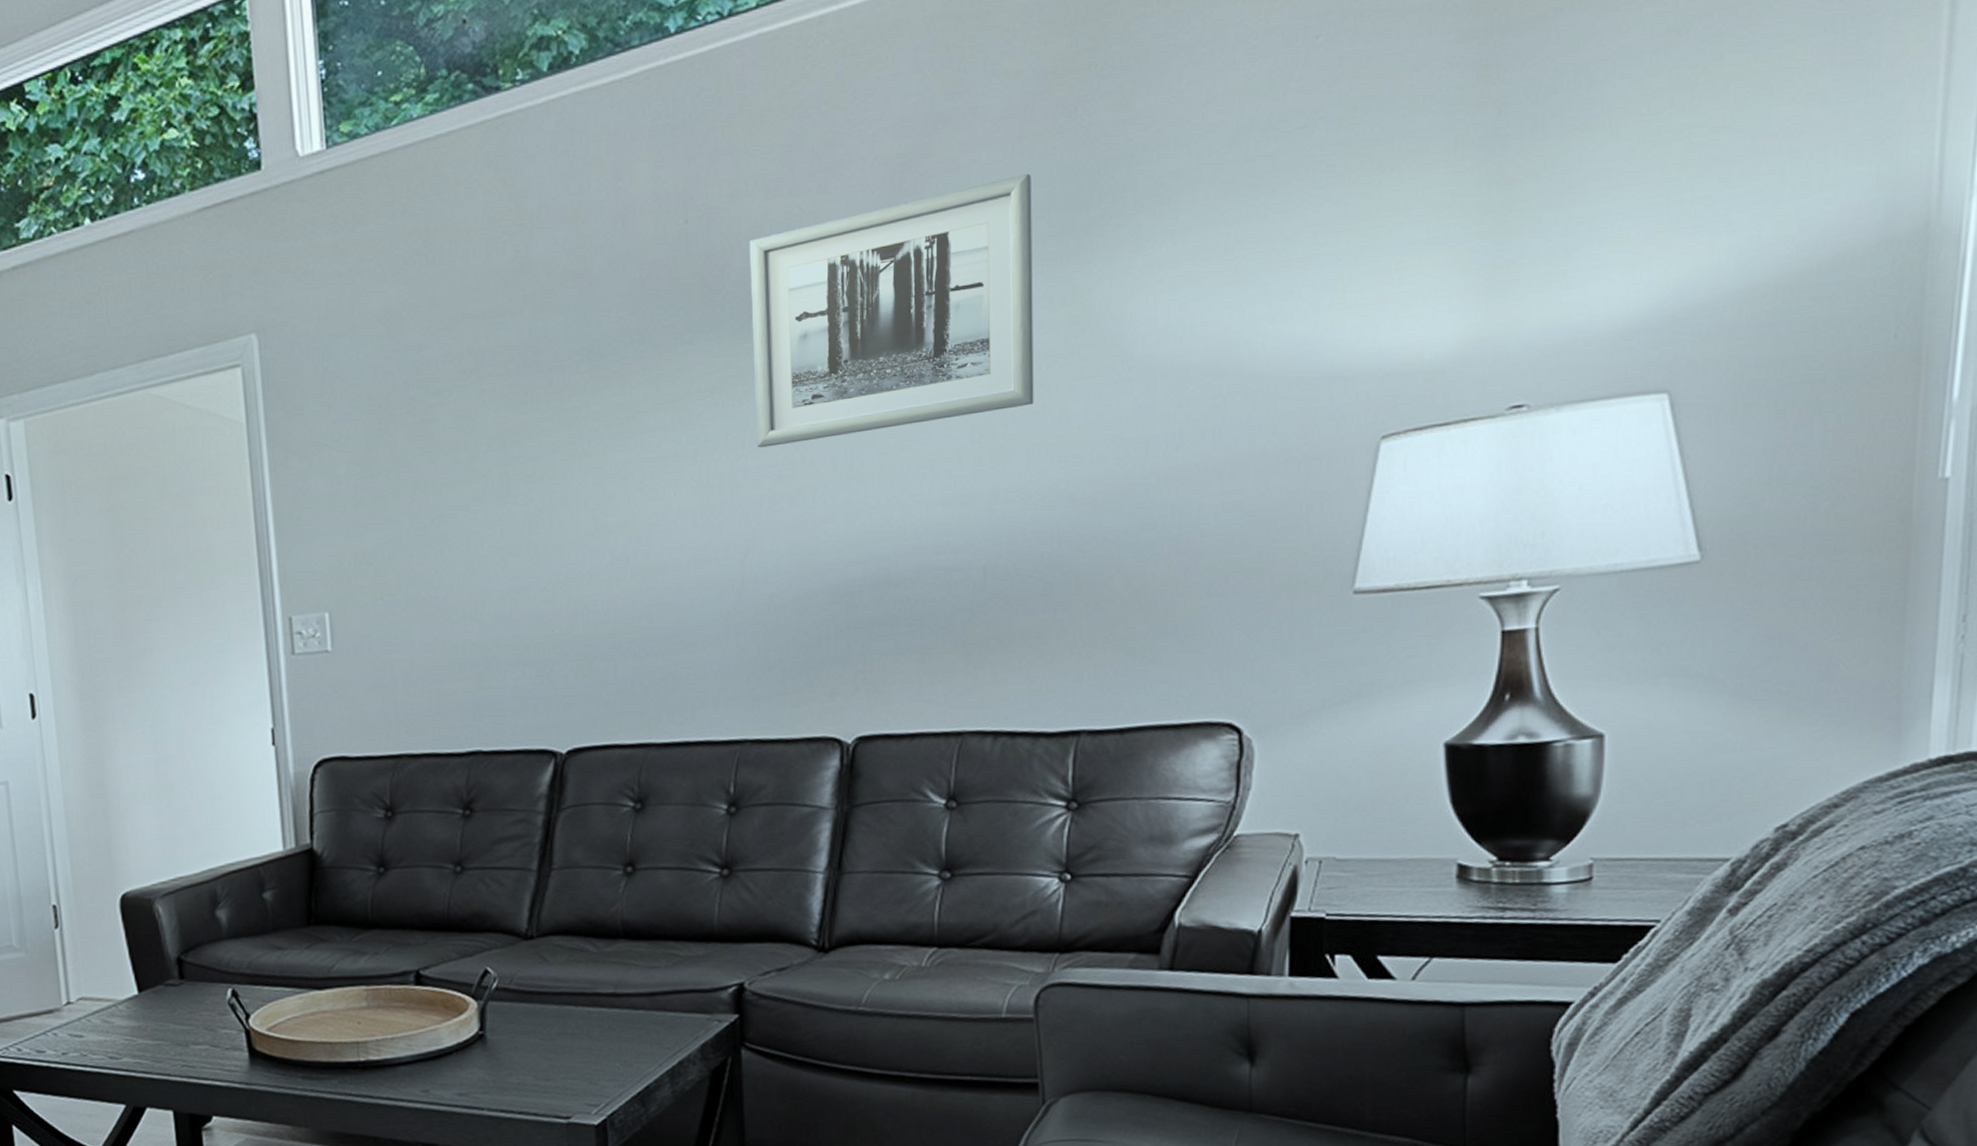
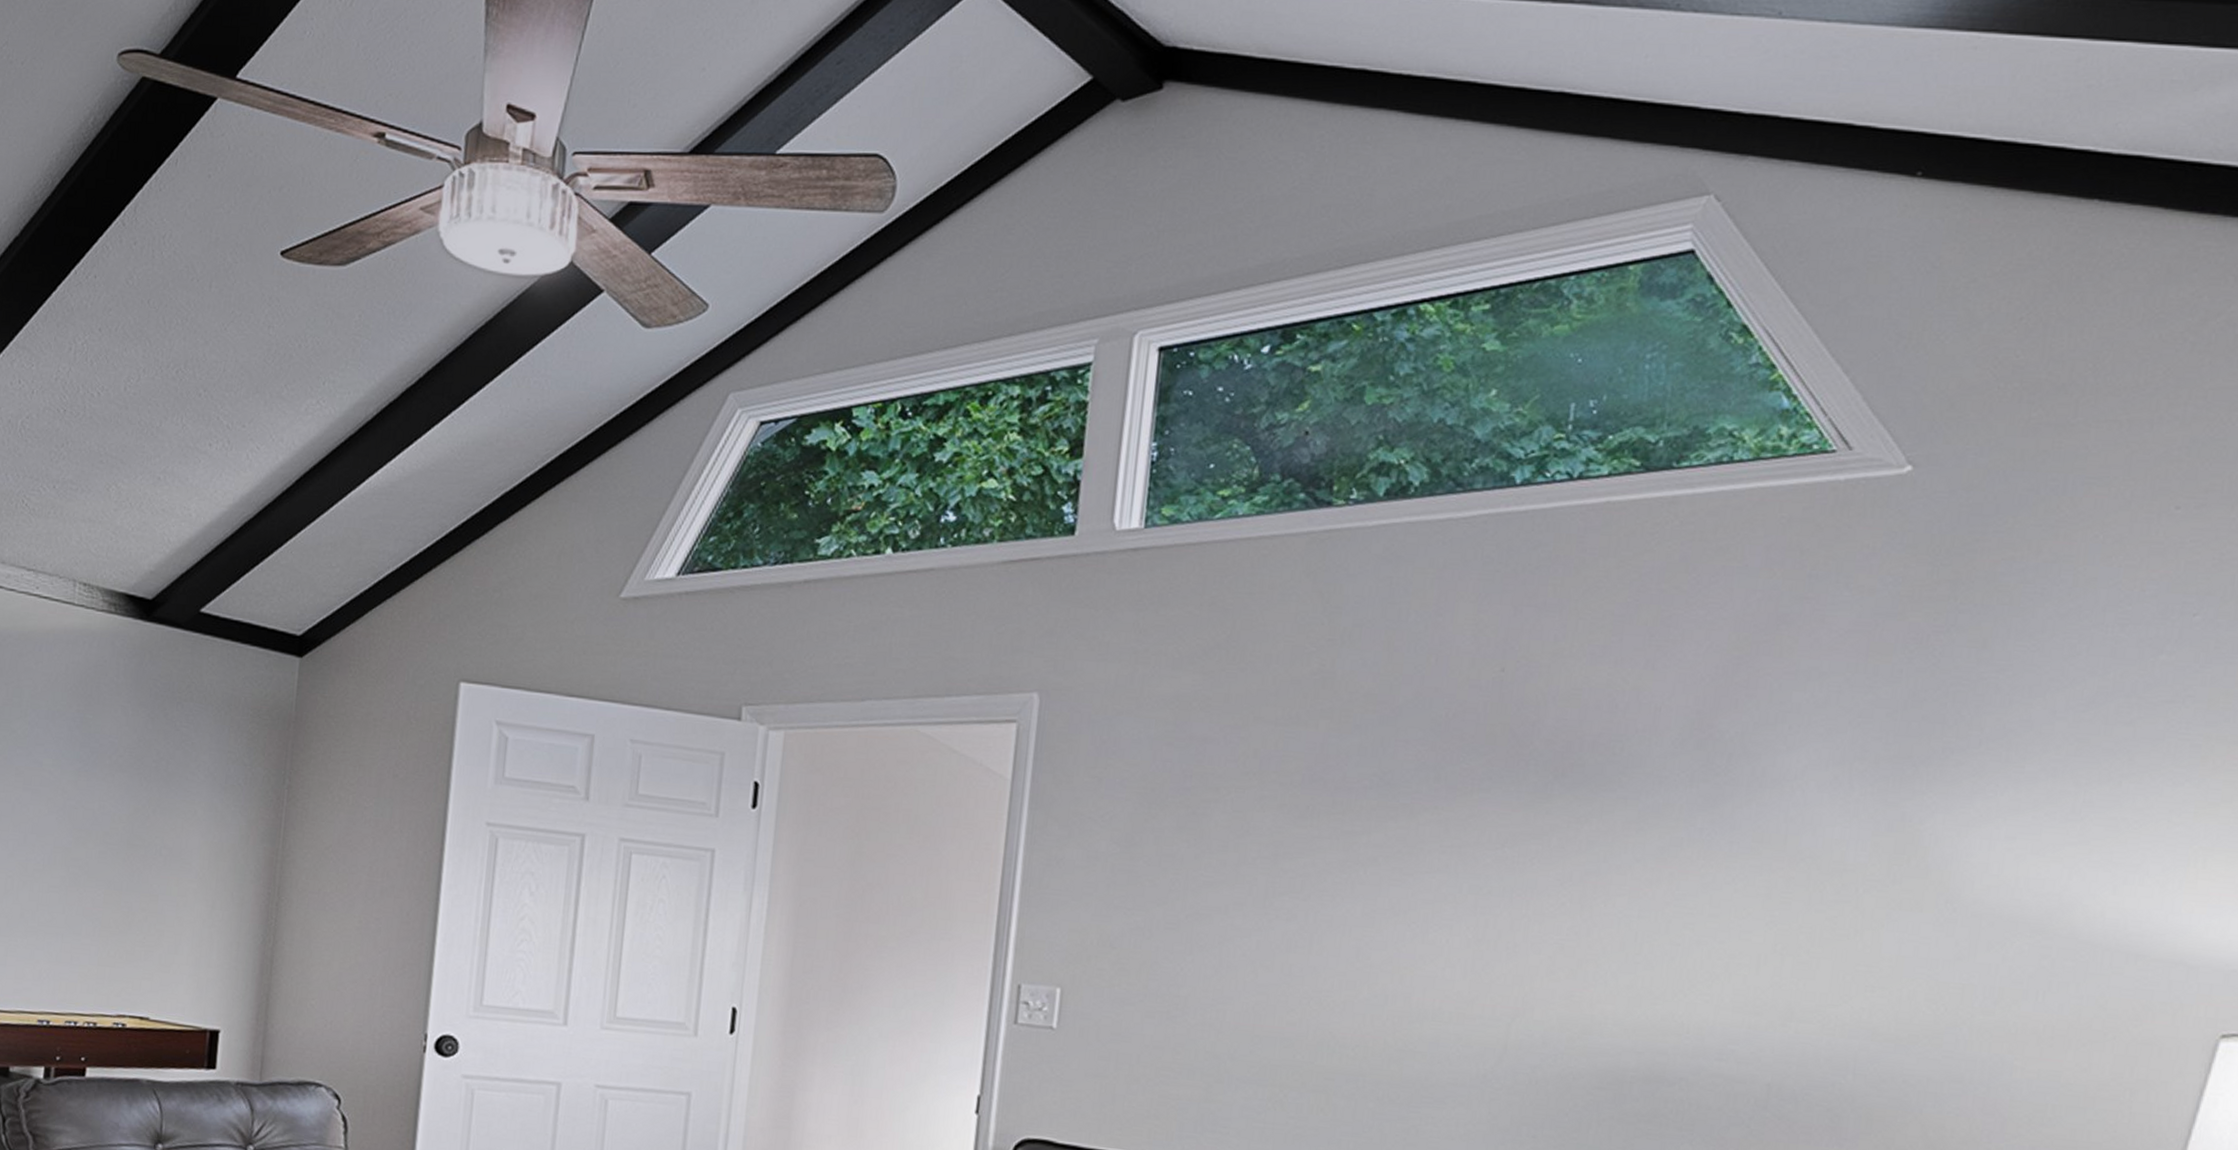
wall art: present [749,173,1034,448] -> none [1542,691,1873,926]

